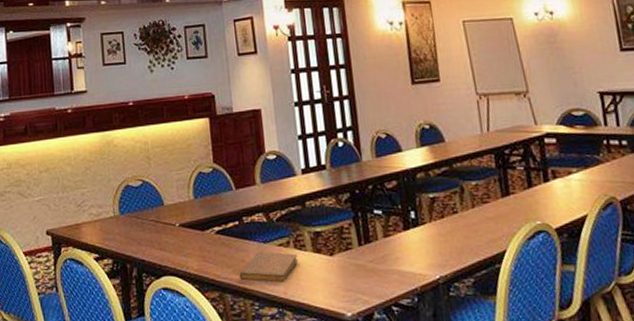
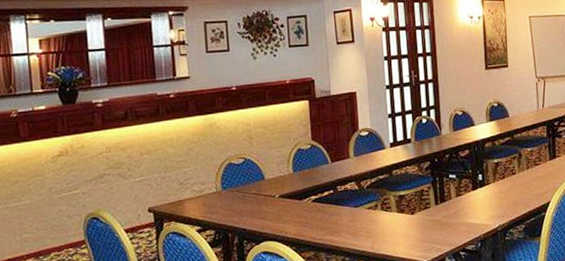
notebook: present [239,251,299,283] -> none [333,214,385,240]

